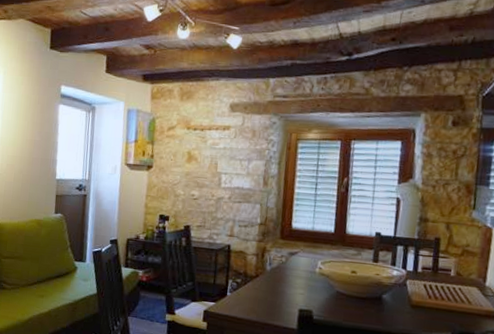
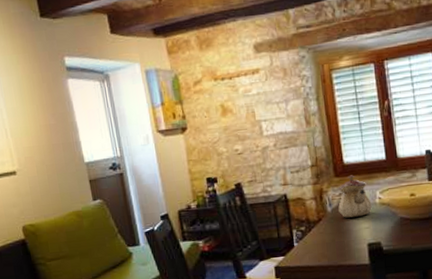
teapot: none [277,240,311,282] -> present [338,175,372,218]

